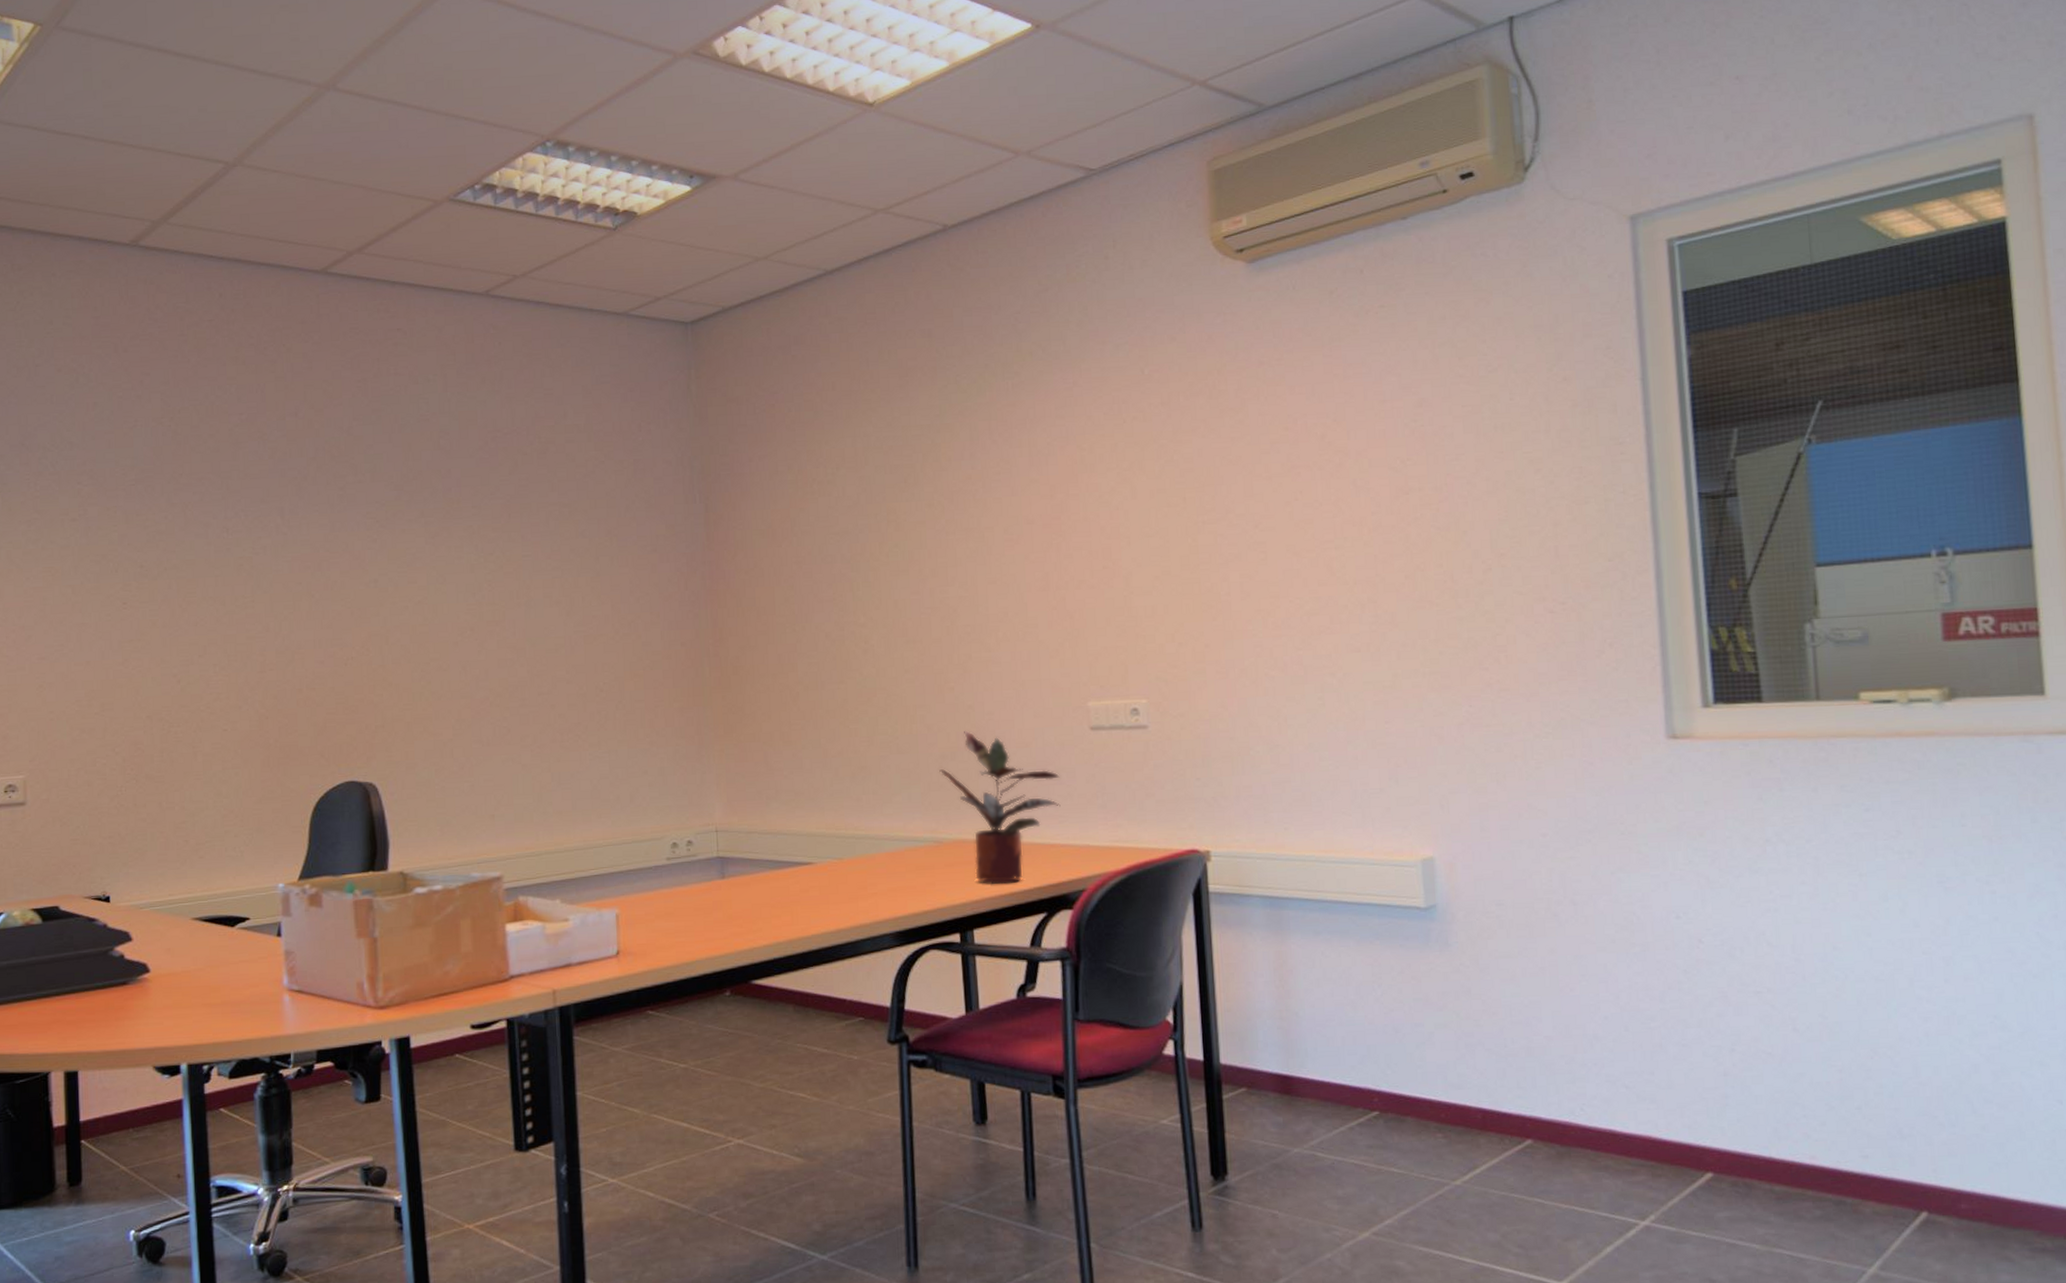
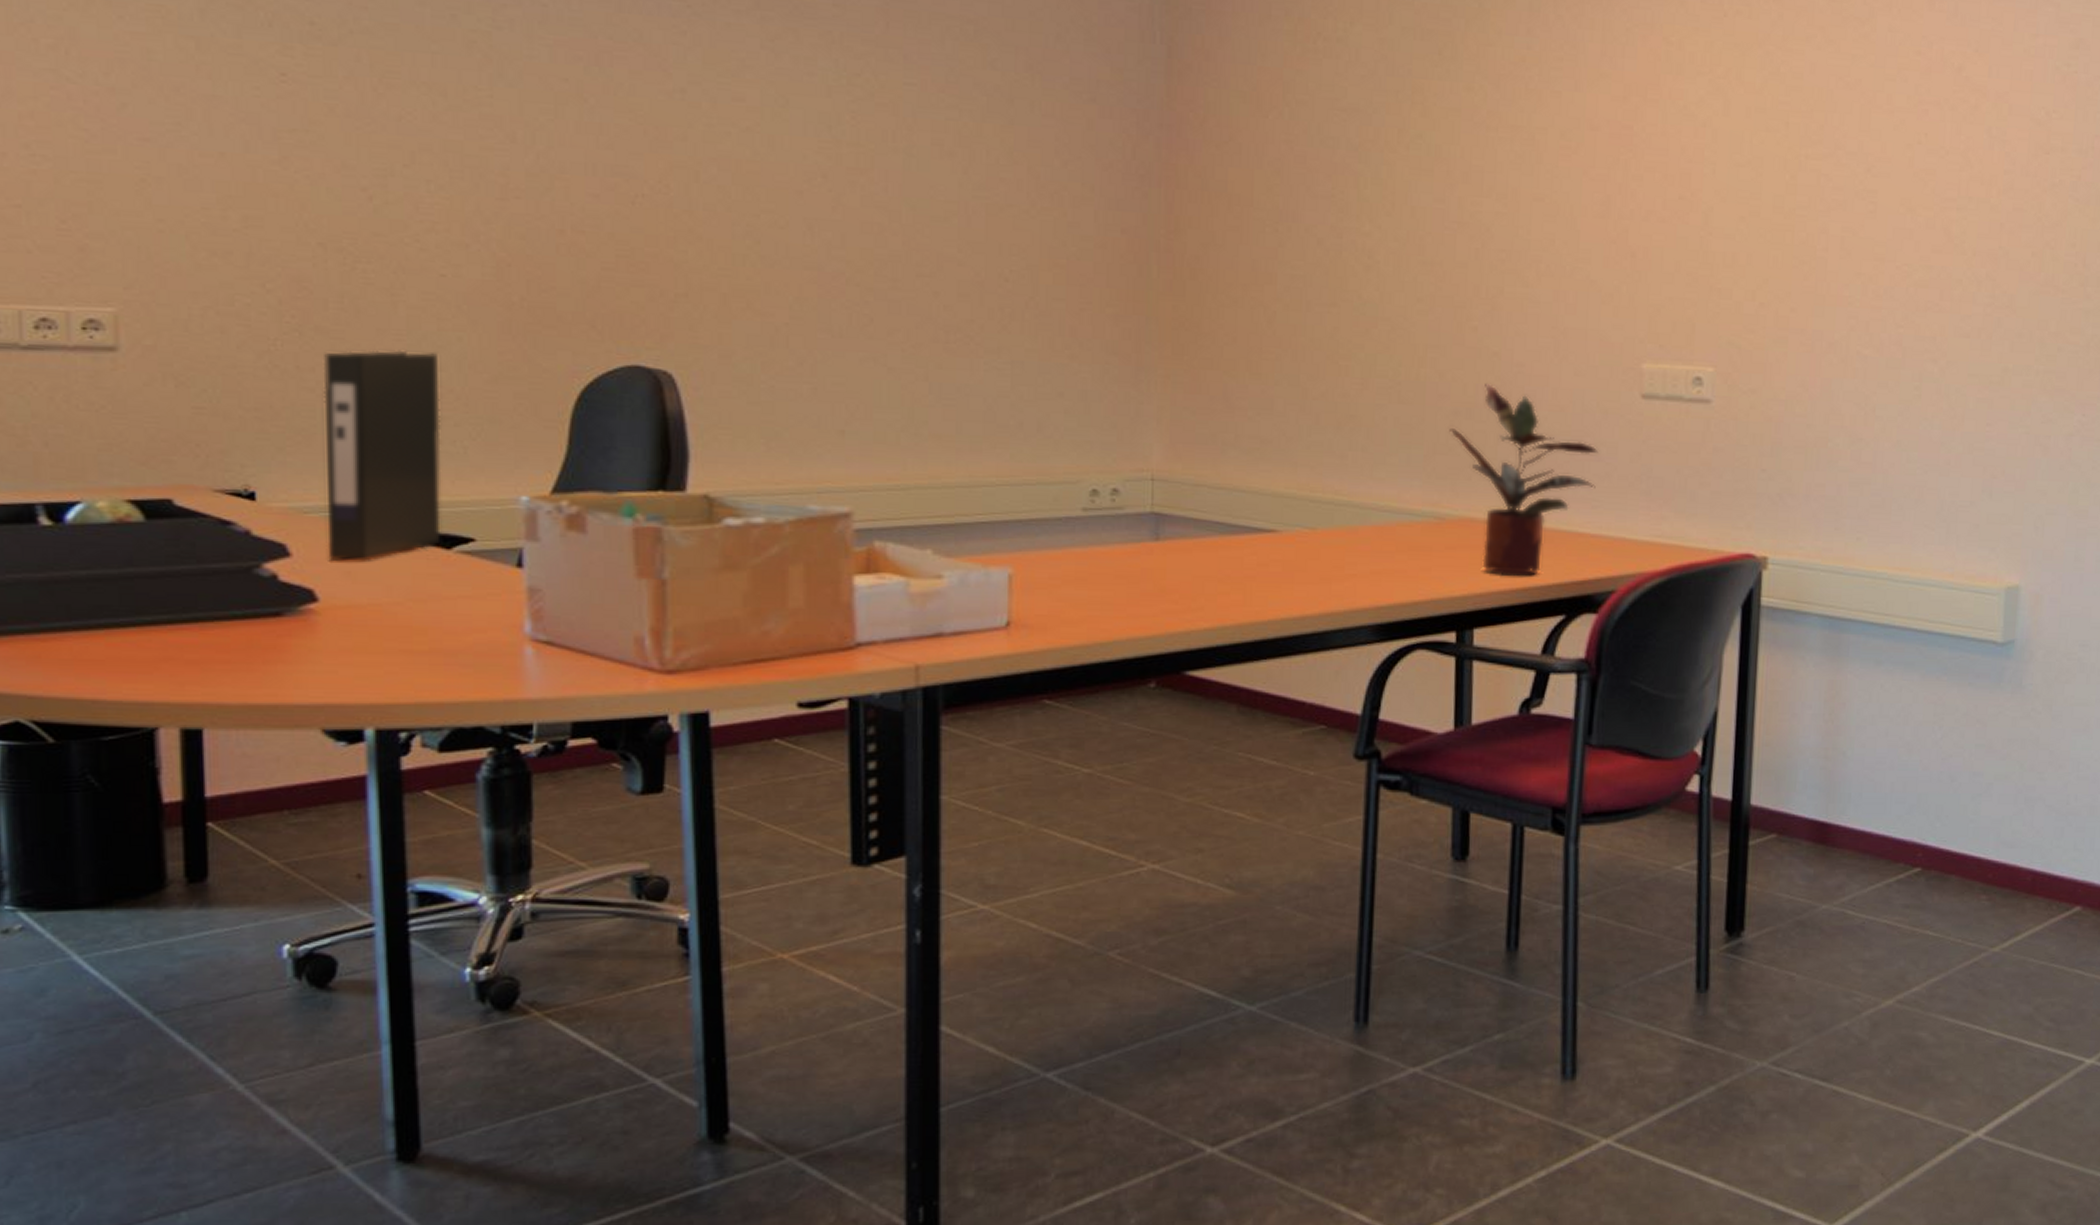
binder: none [151,785,228,941] -> present [323,350,441,561]

